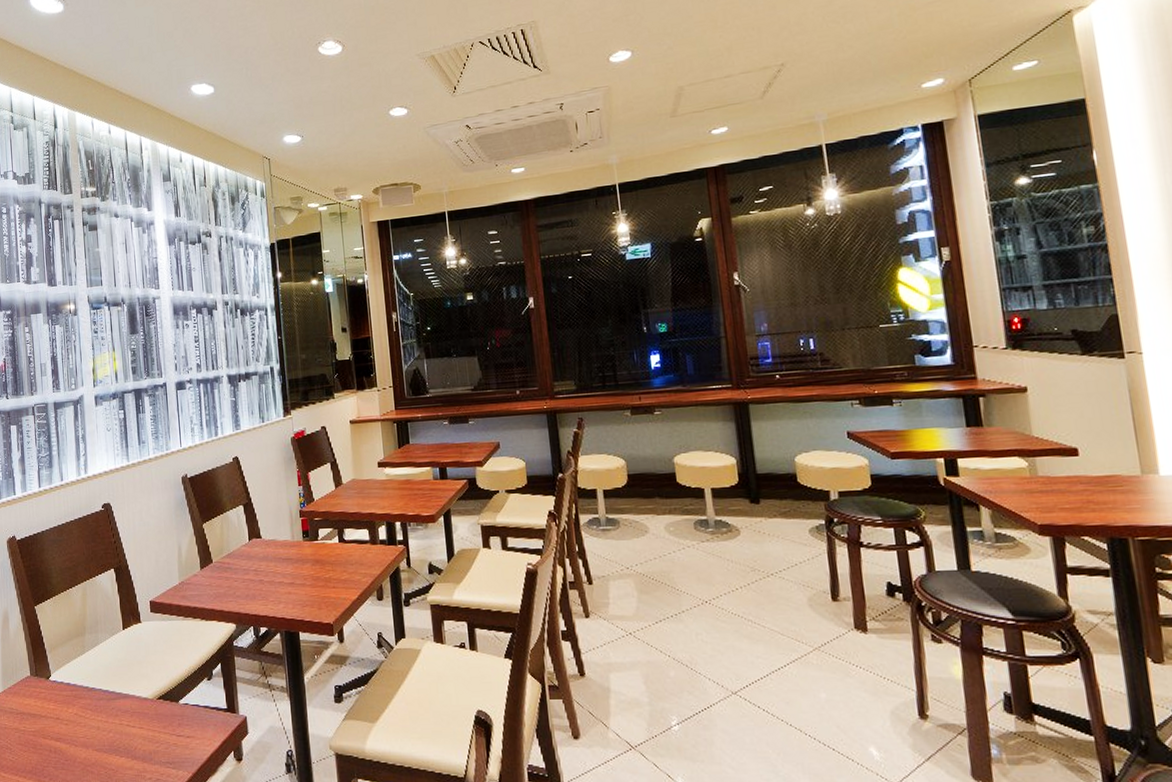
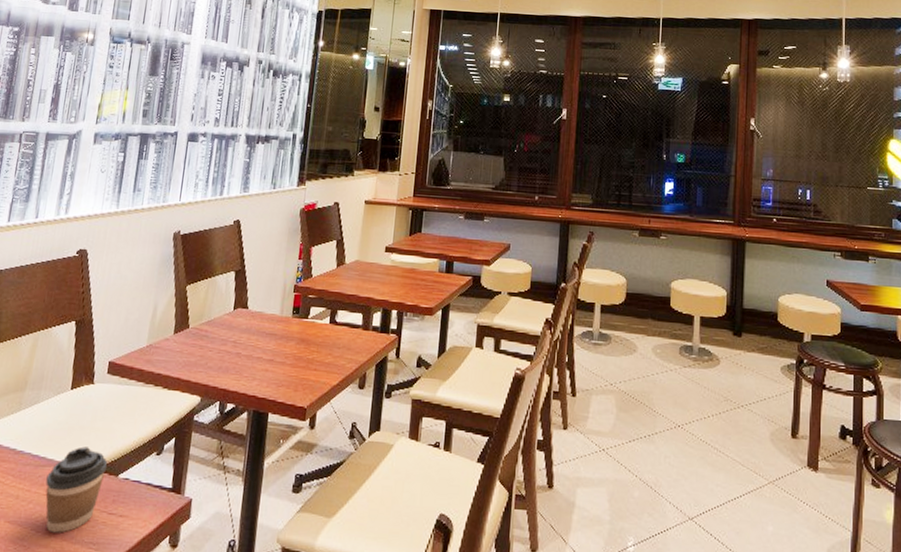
coffee cup: none [119,679,168,756] -> present [45,446,108,533]

